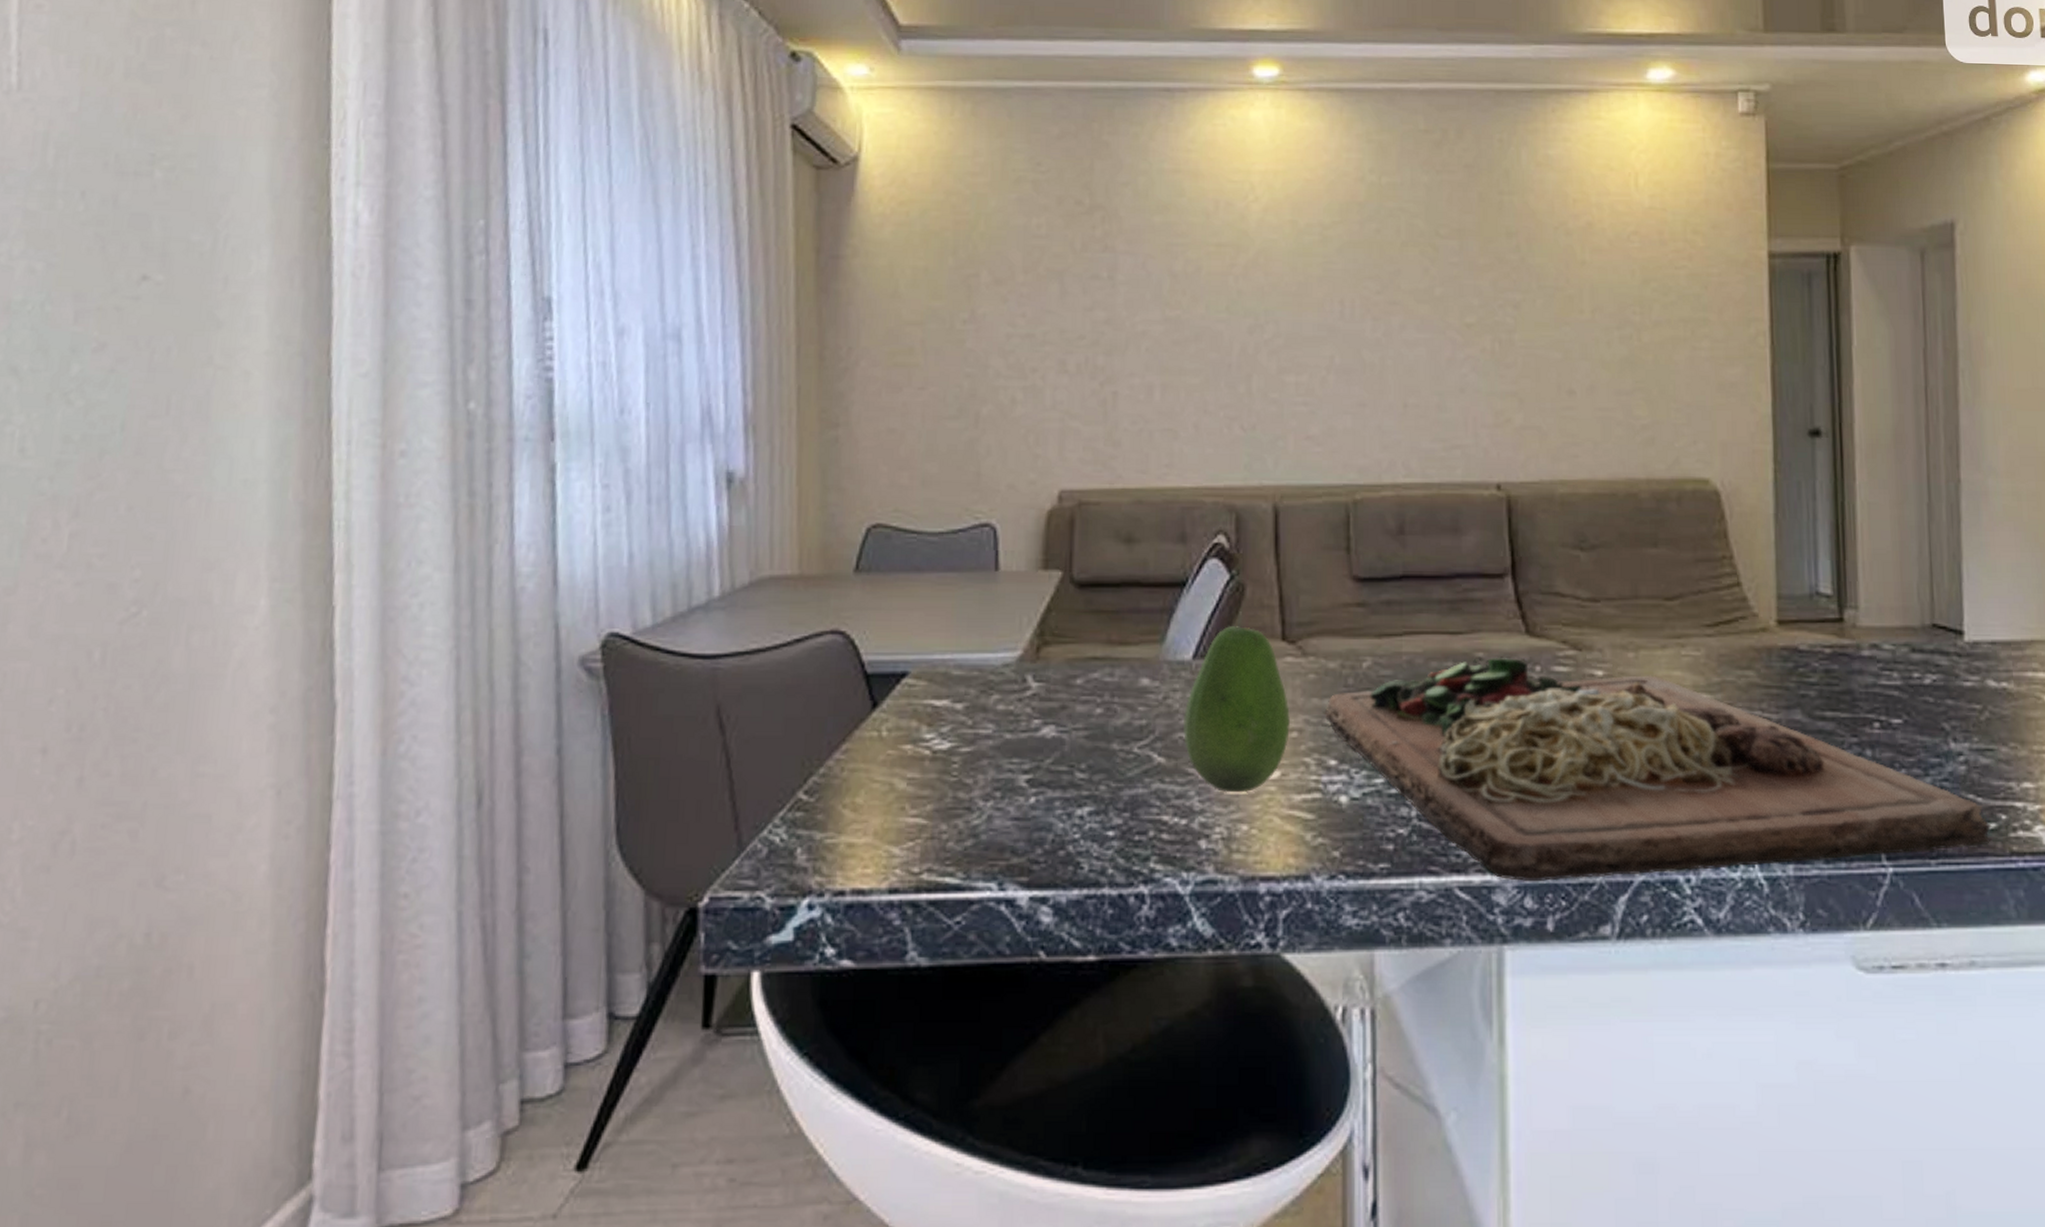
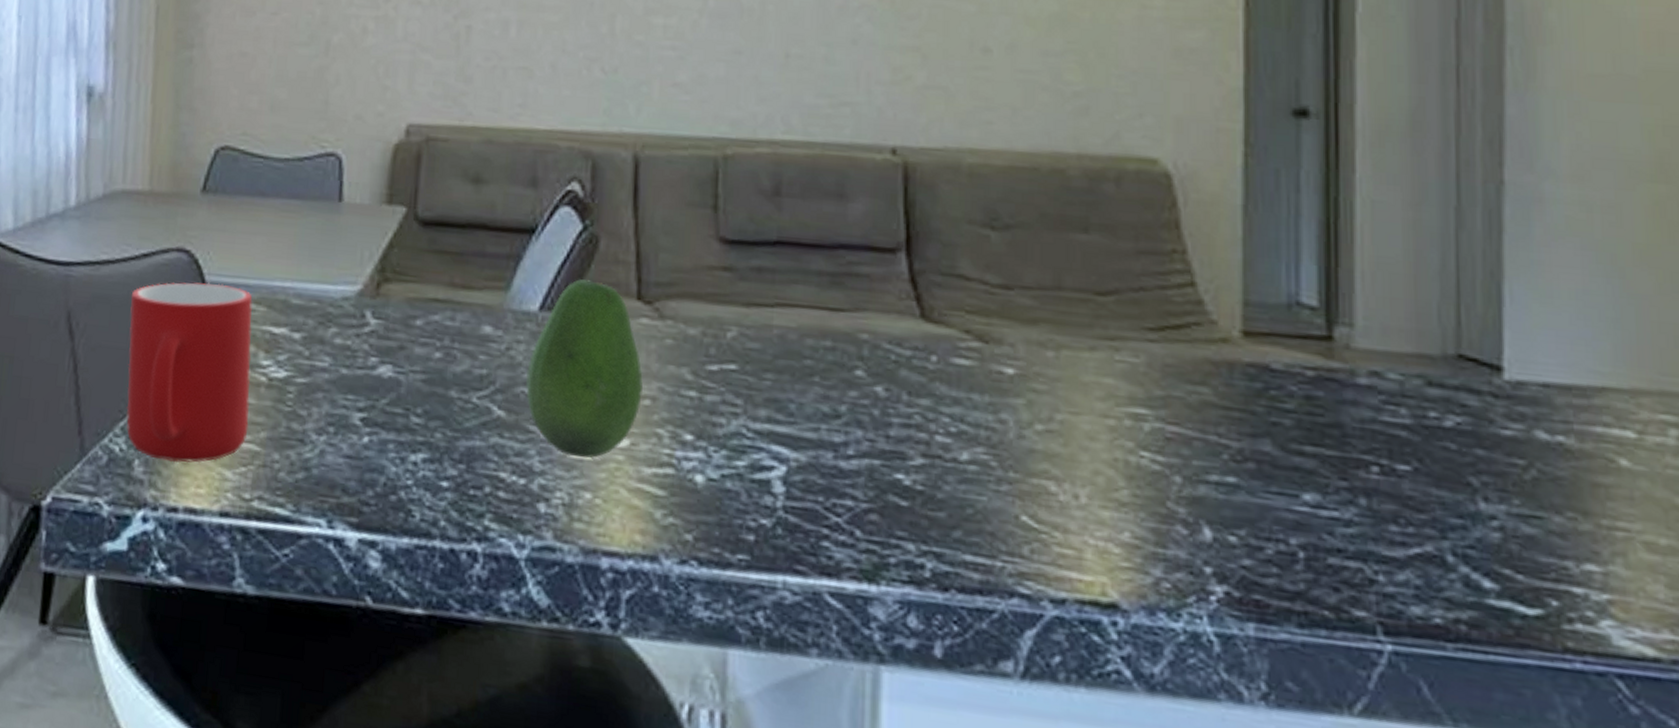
cup: none [784,662,915,847] -> present [126,282,253,463]
cutting board: present [1323,656,1993,882] -> none [680,338,1538,635]

